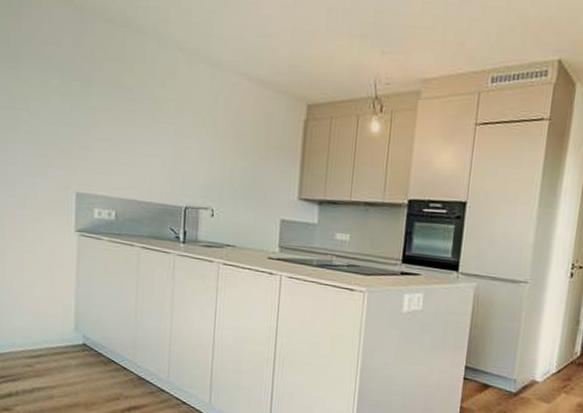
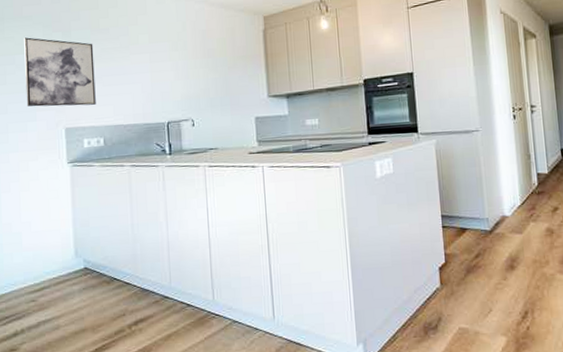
wall art: none [37,81,114,173] -> present [24,37,96,107]

